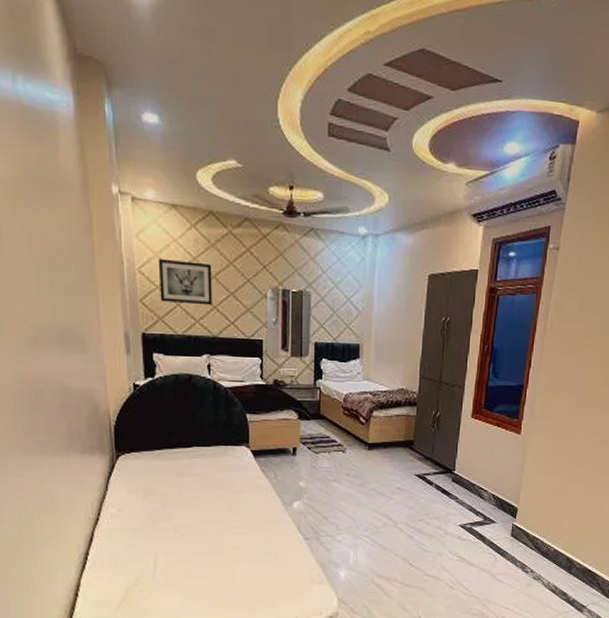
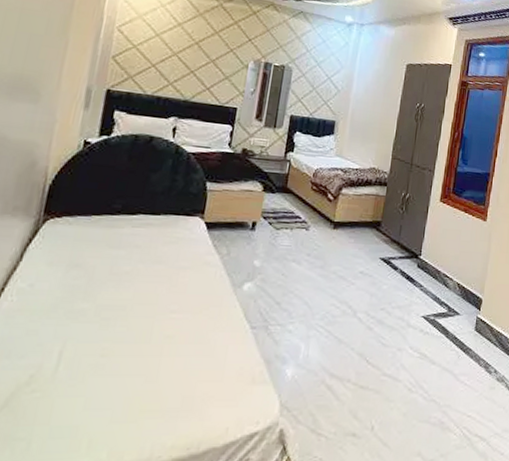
wall art: present [158,258,212,306] -> none [135,20,197,70]

